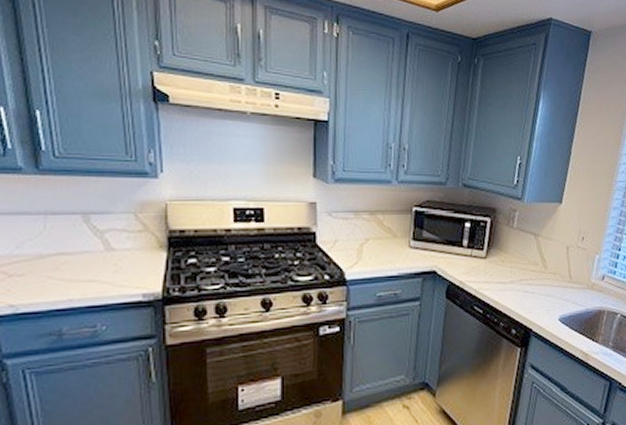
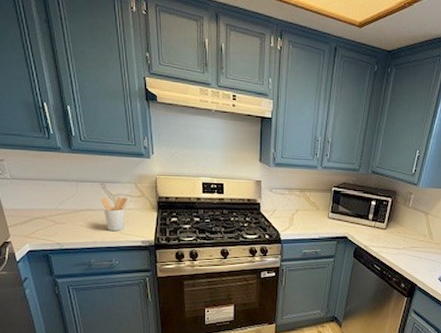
utensil holder: none [82,232,123,282] -> present [101,196,128,231]

